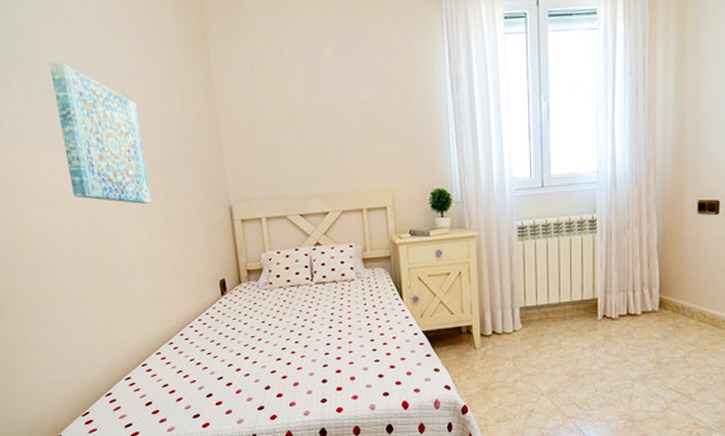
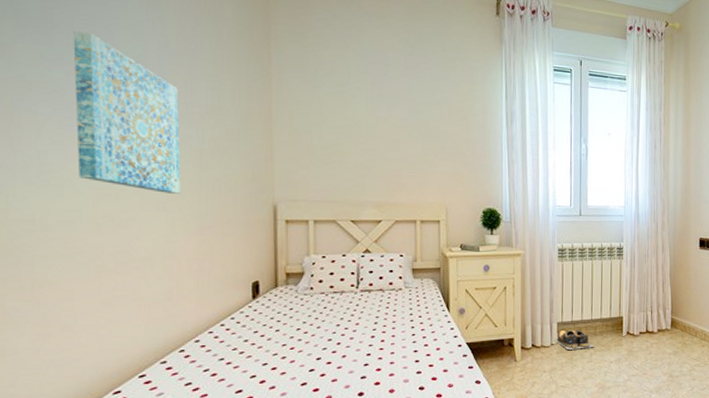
shoes: none [516,314,564,336] -> present [554,329,595,350]

